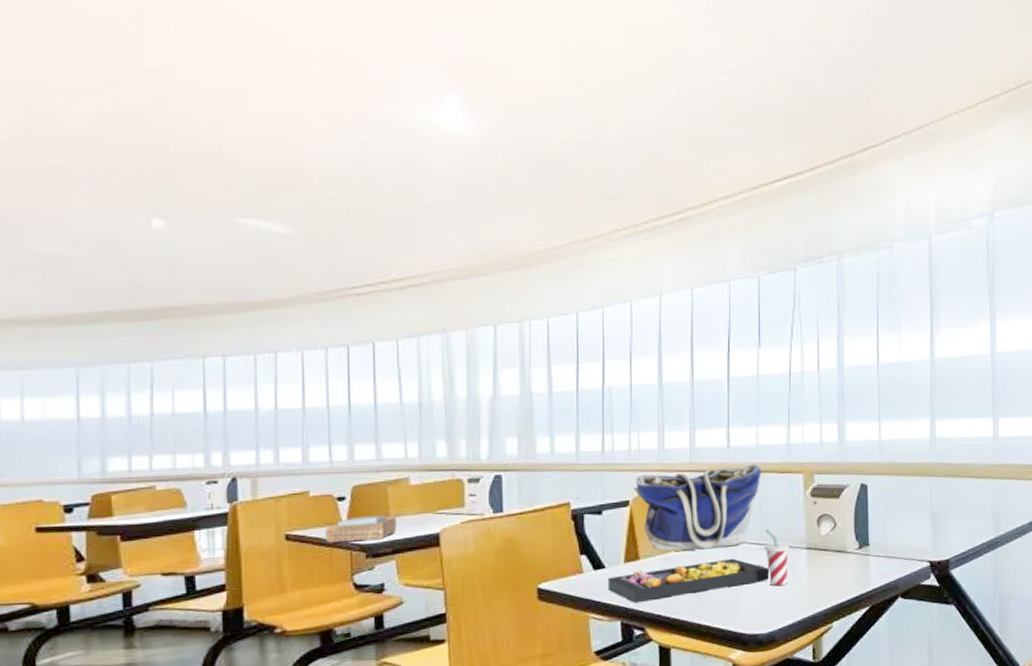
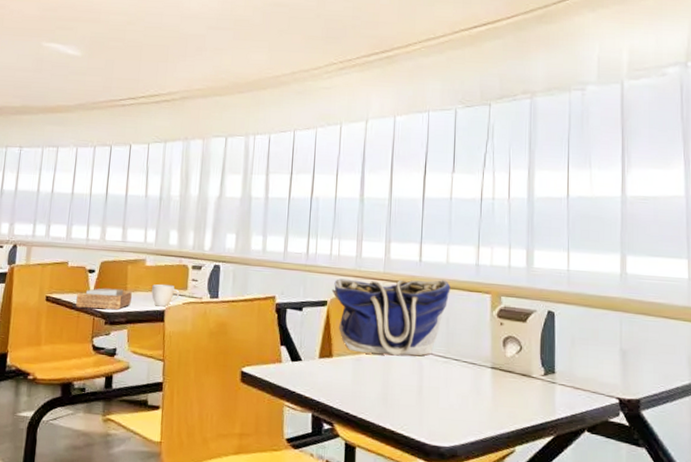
cup: none [419,503,456,530] -> present [151,284,180,307]
food tray: present [607,558,770,603] -> none [302,367,454,399]
beverage cup: present [763,529,790,586] -> none [449,344,475,402]

